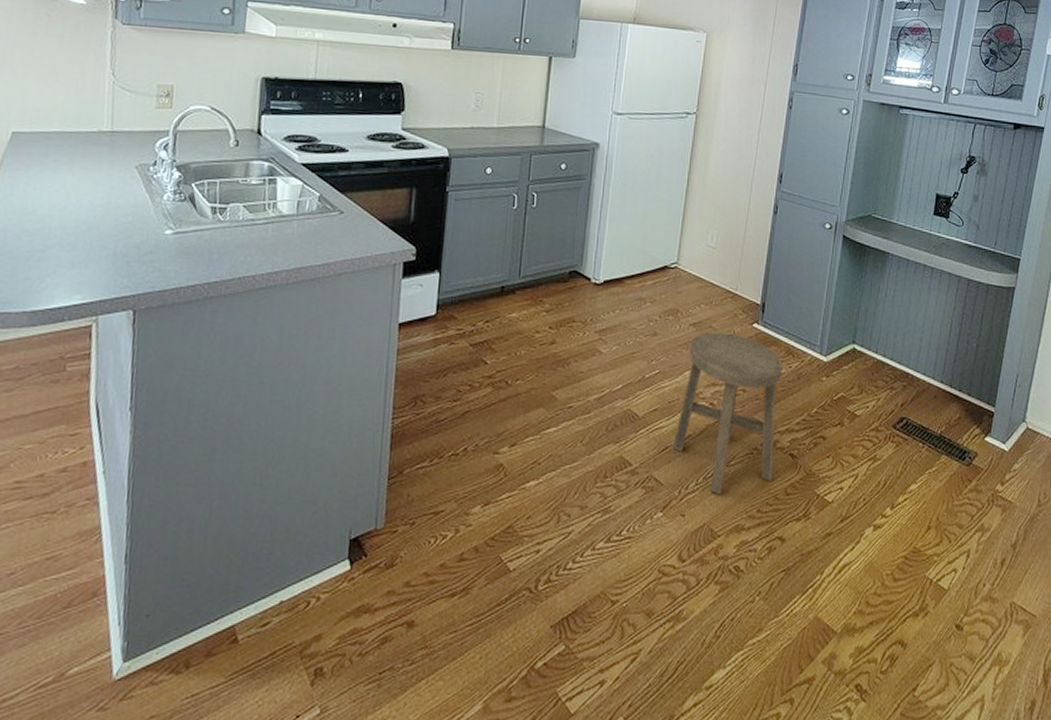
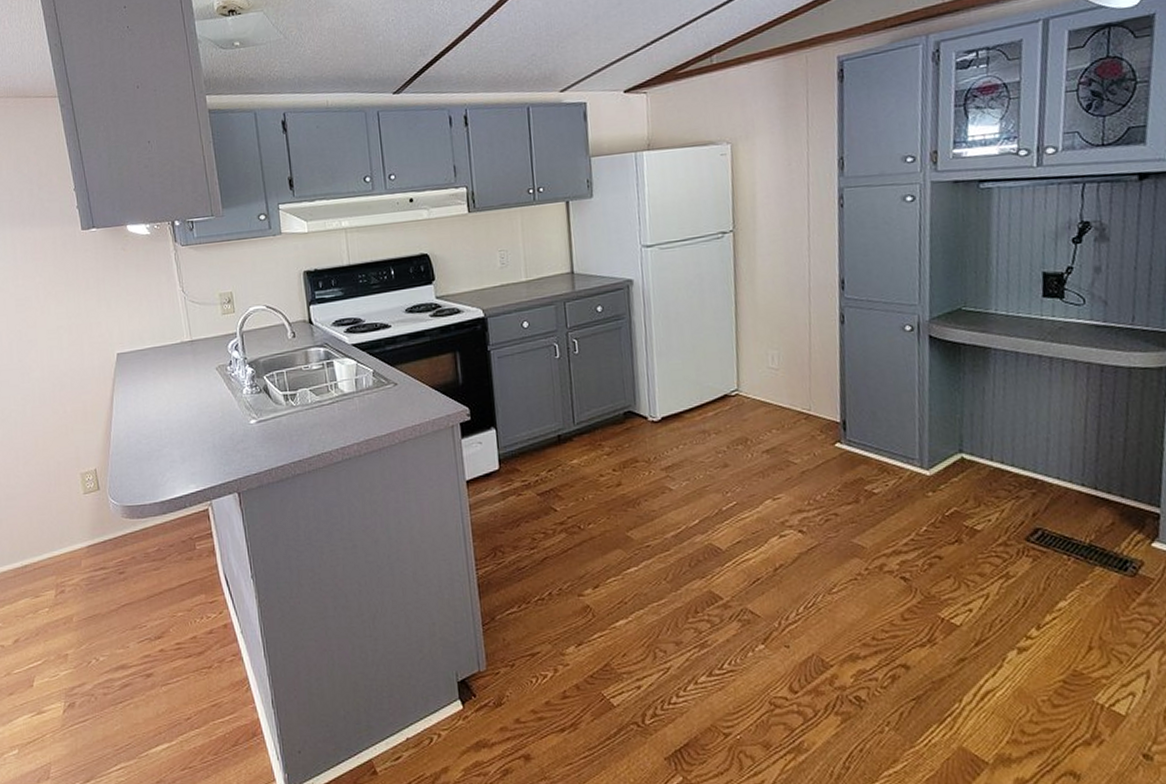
stool: present [673,332,783,494] -> none [764,456,885,623]

